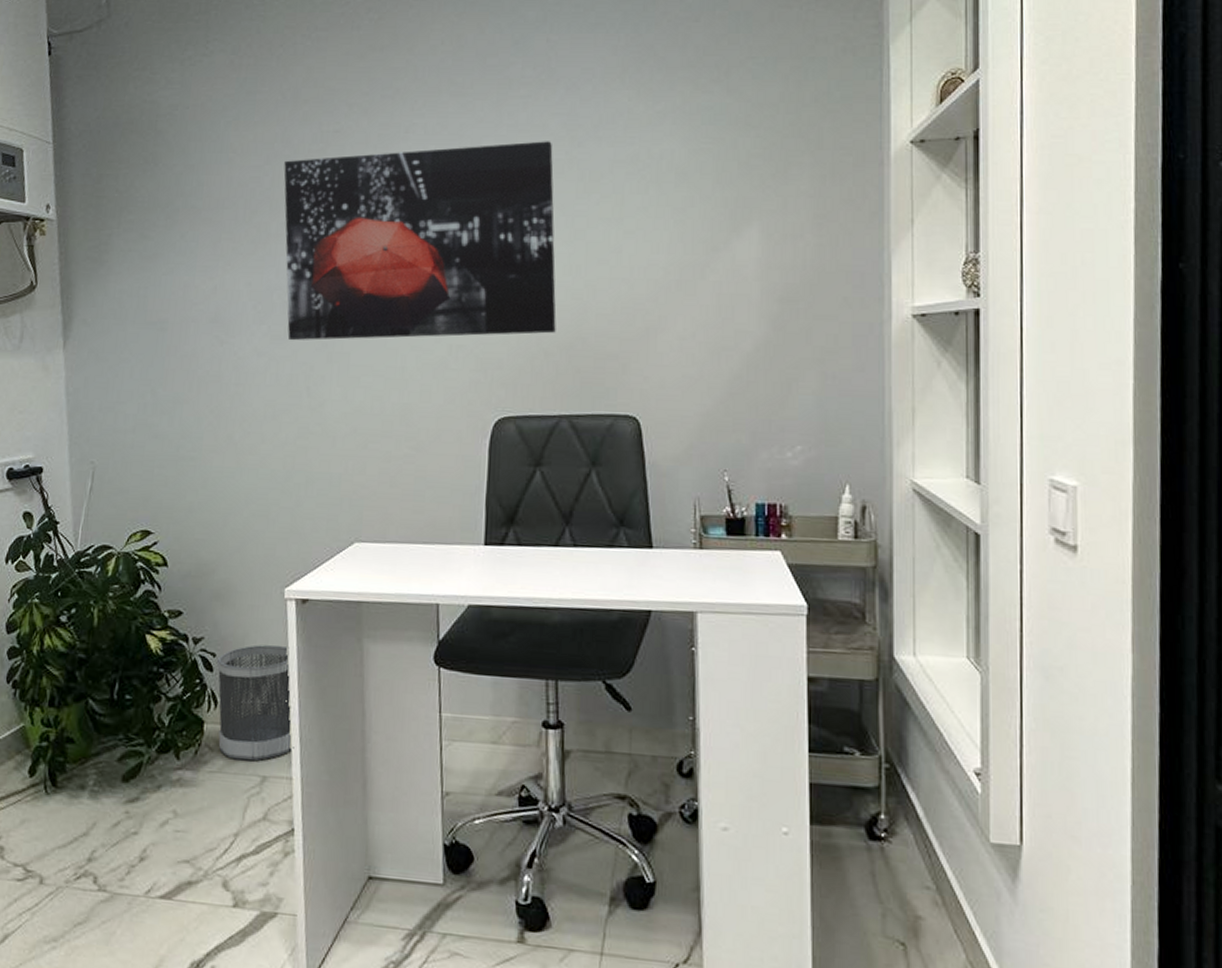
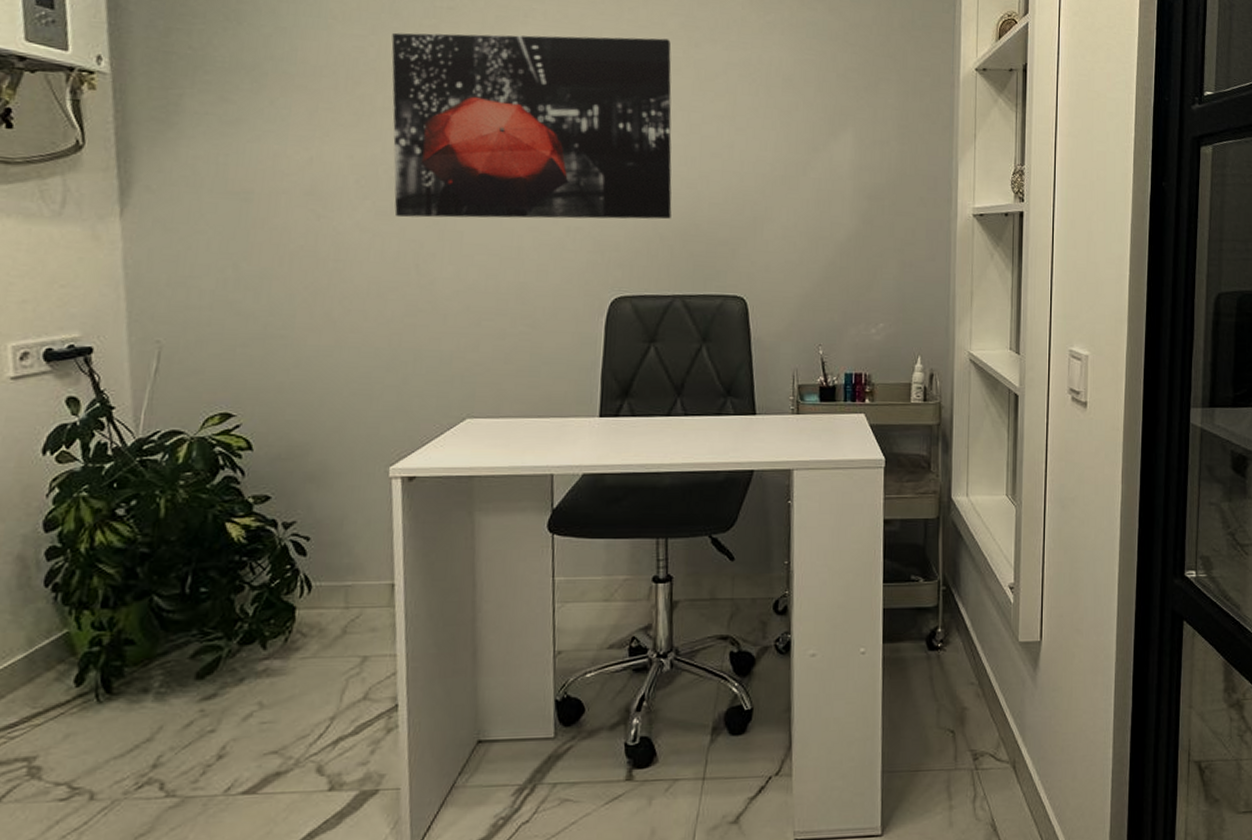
wastebasket: present [216,644,294,761] -> none [310,524,399,643]

